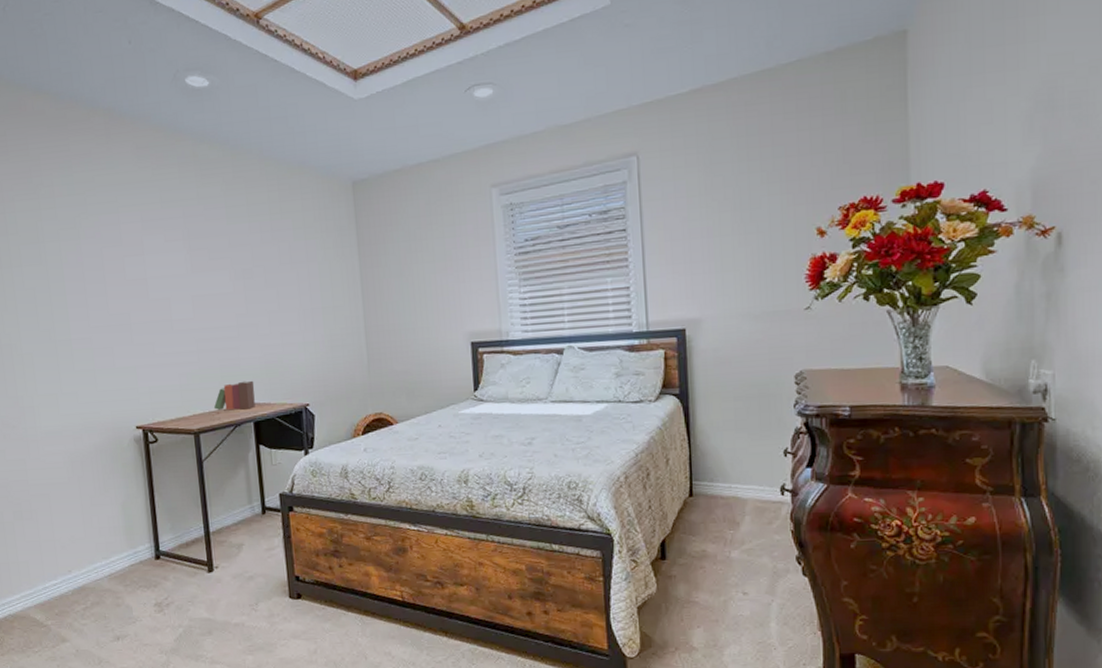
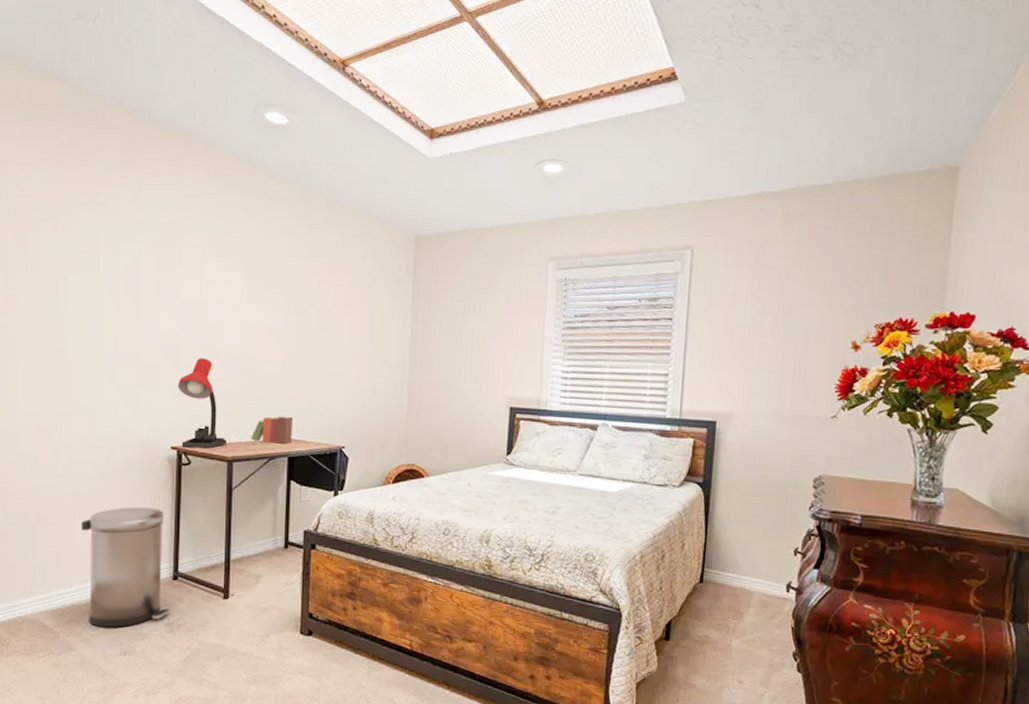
pedal bin: none [58,490,158,617] -> present [82,507,171,629]
desk lamp: none [134,333,191,425] -> present [177,357,226,449]

